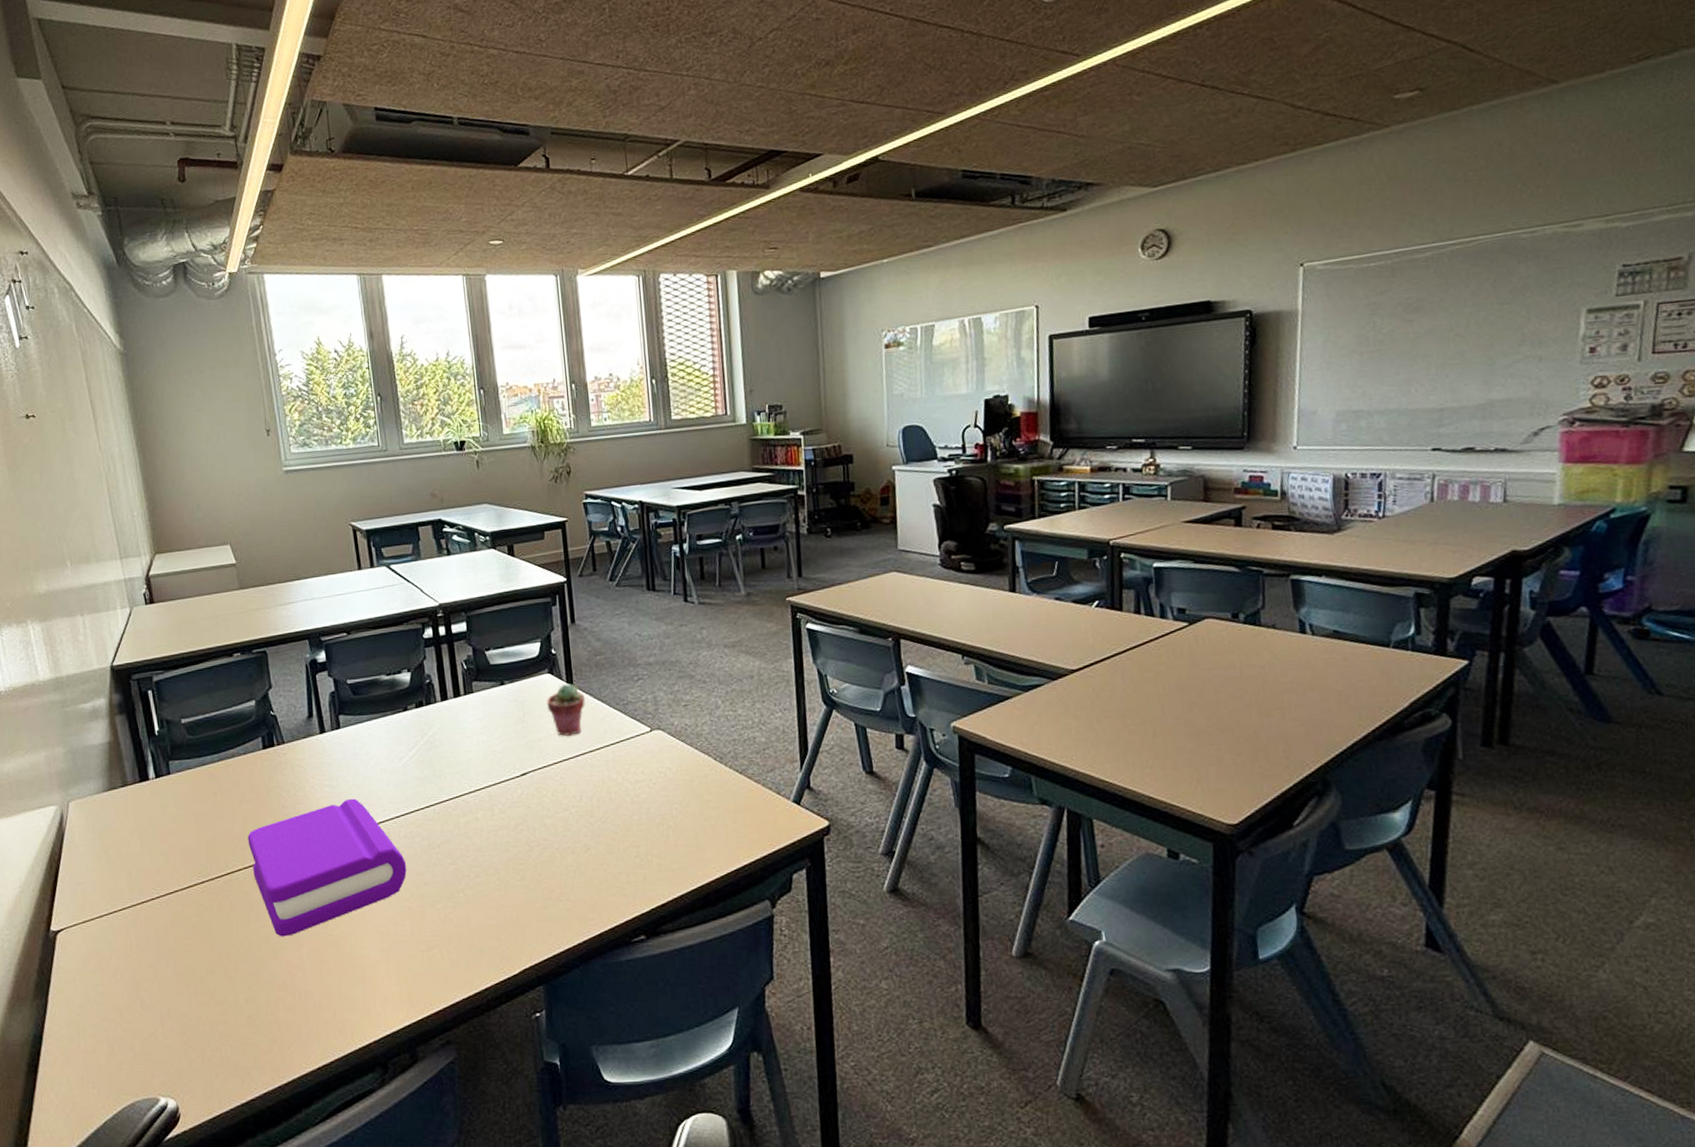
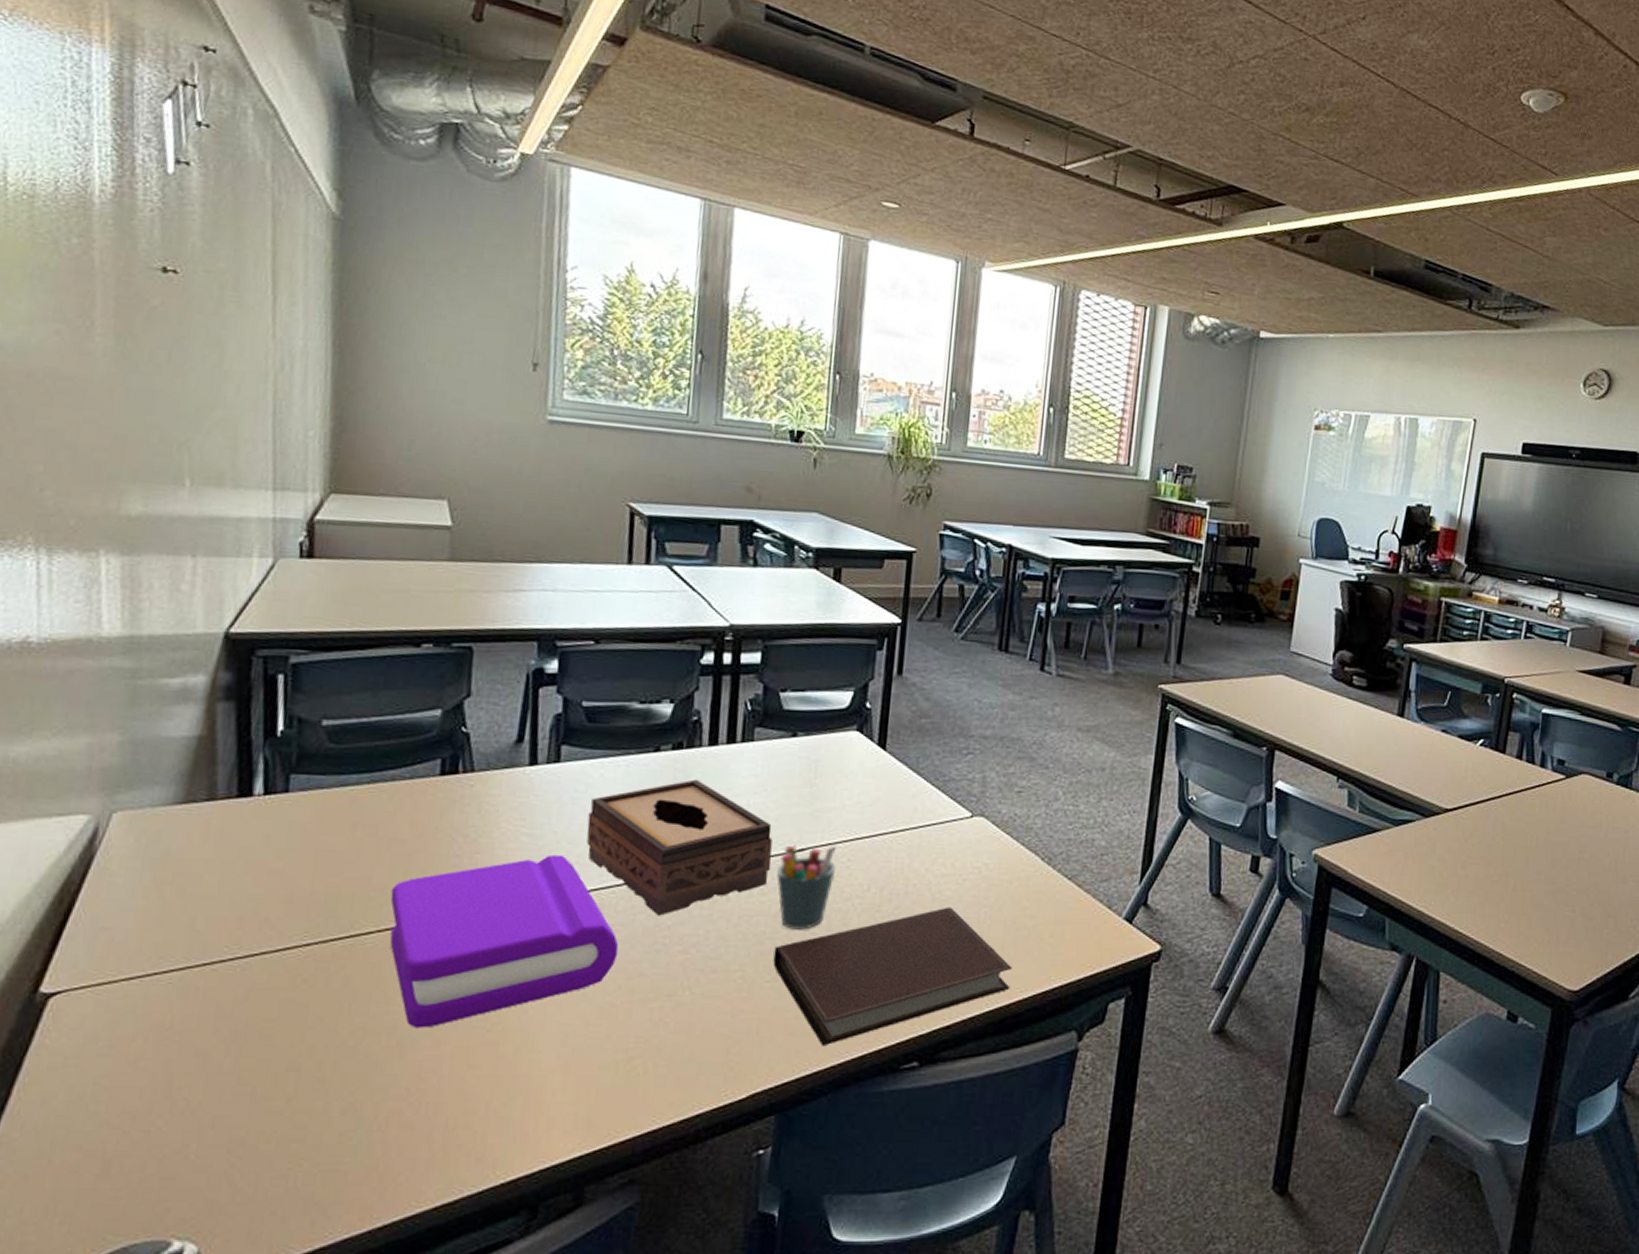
tissue box: none [367,728,504,837] -> present [586,779,772,916]
pen holder: none [509,767,554,838] -> present [777,845,837,930]
notebook: none [518,807,708,929] -> present [773,907,1012,1047]
potted succulent: present [547,683,585,736] -> none [847,746,898,810]

